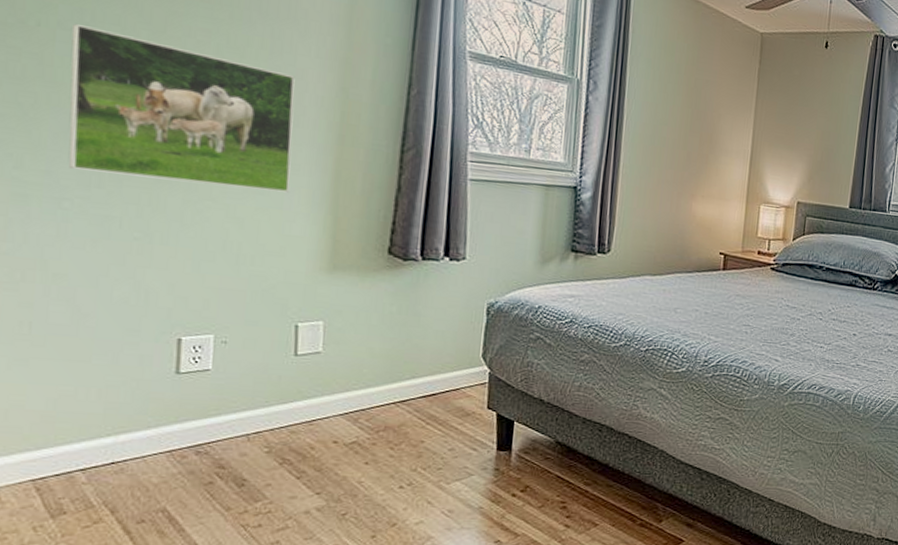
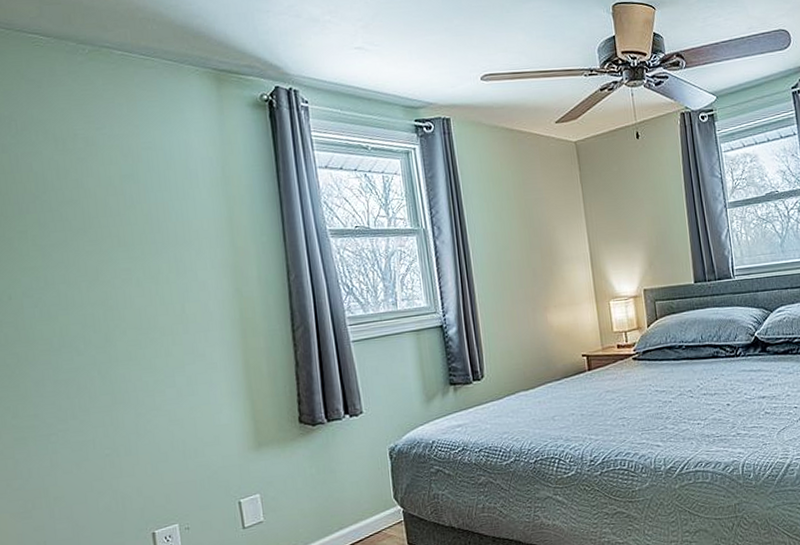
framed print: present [68,24,295,193] -> none [33,288,213,408]

